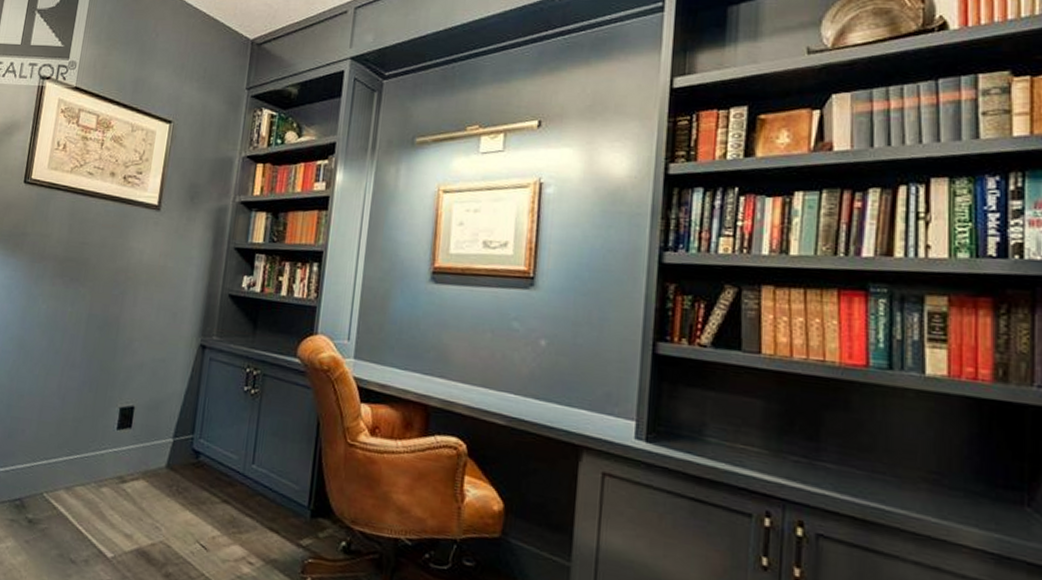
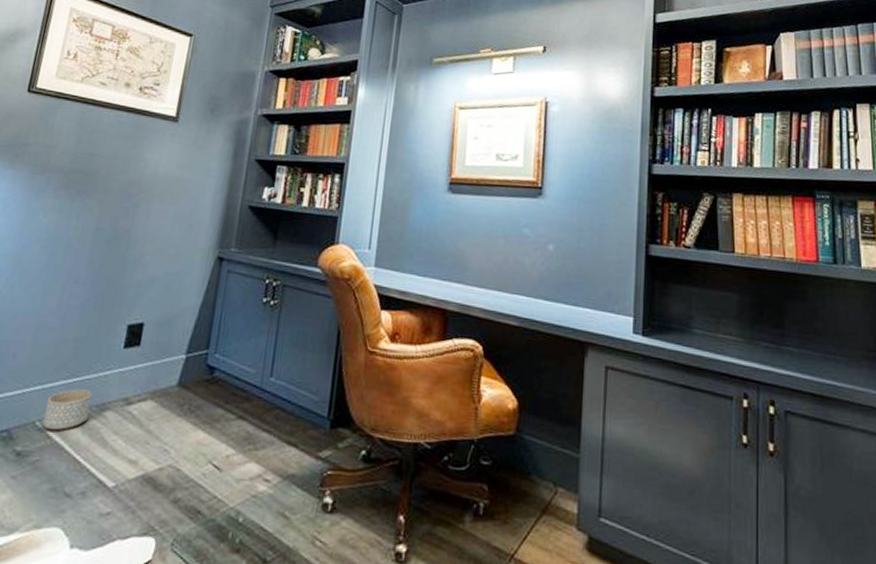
planter: none [49,465,91,503] -> present [43,389,92,431]

